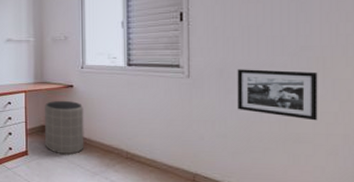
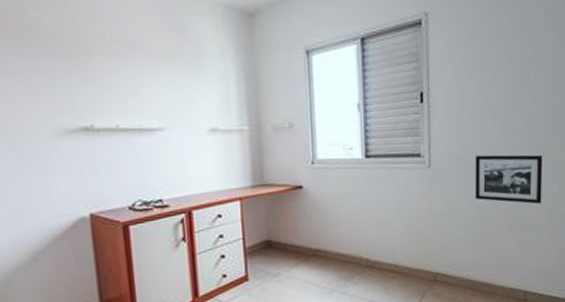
trash can: present [45,100,84,155] -> none [267,205,319,274]

